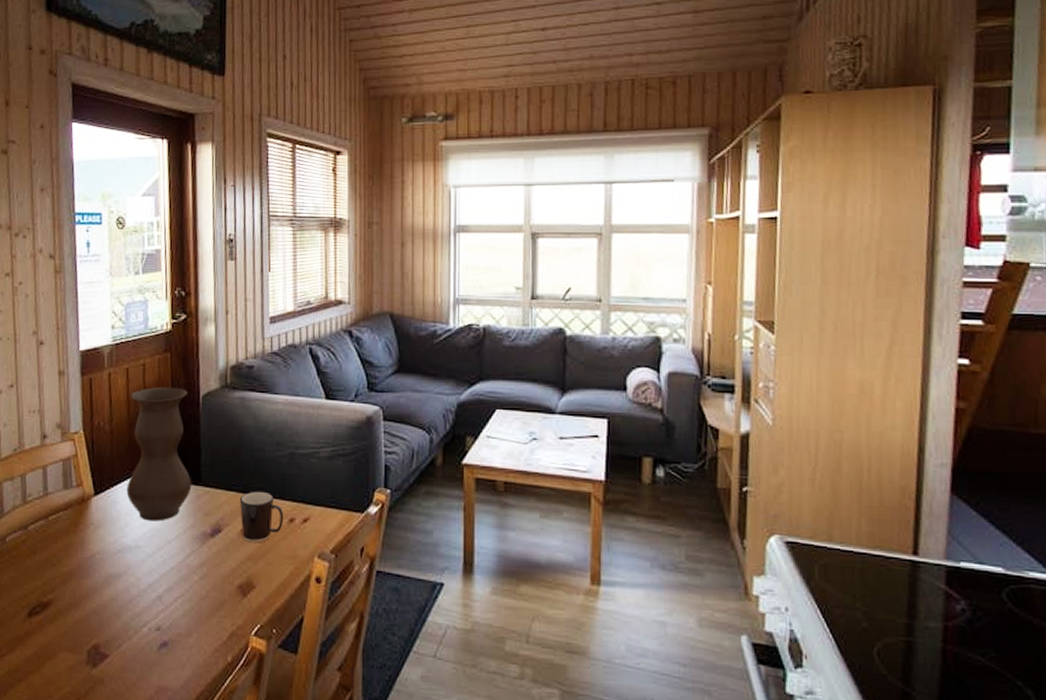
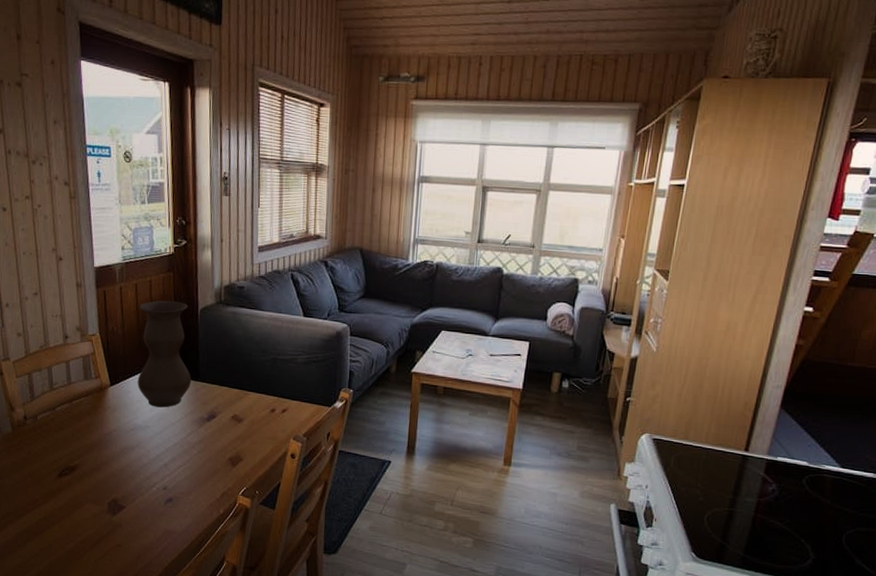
mug: present [239,491,284,543] -> none [230,387,267,427]

